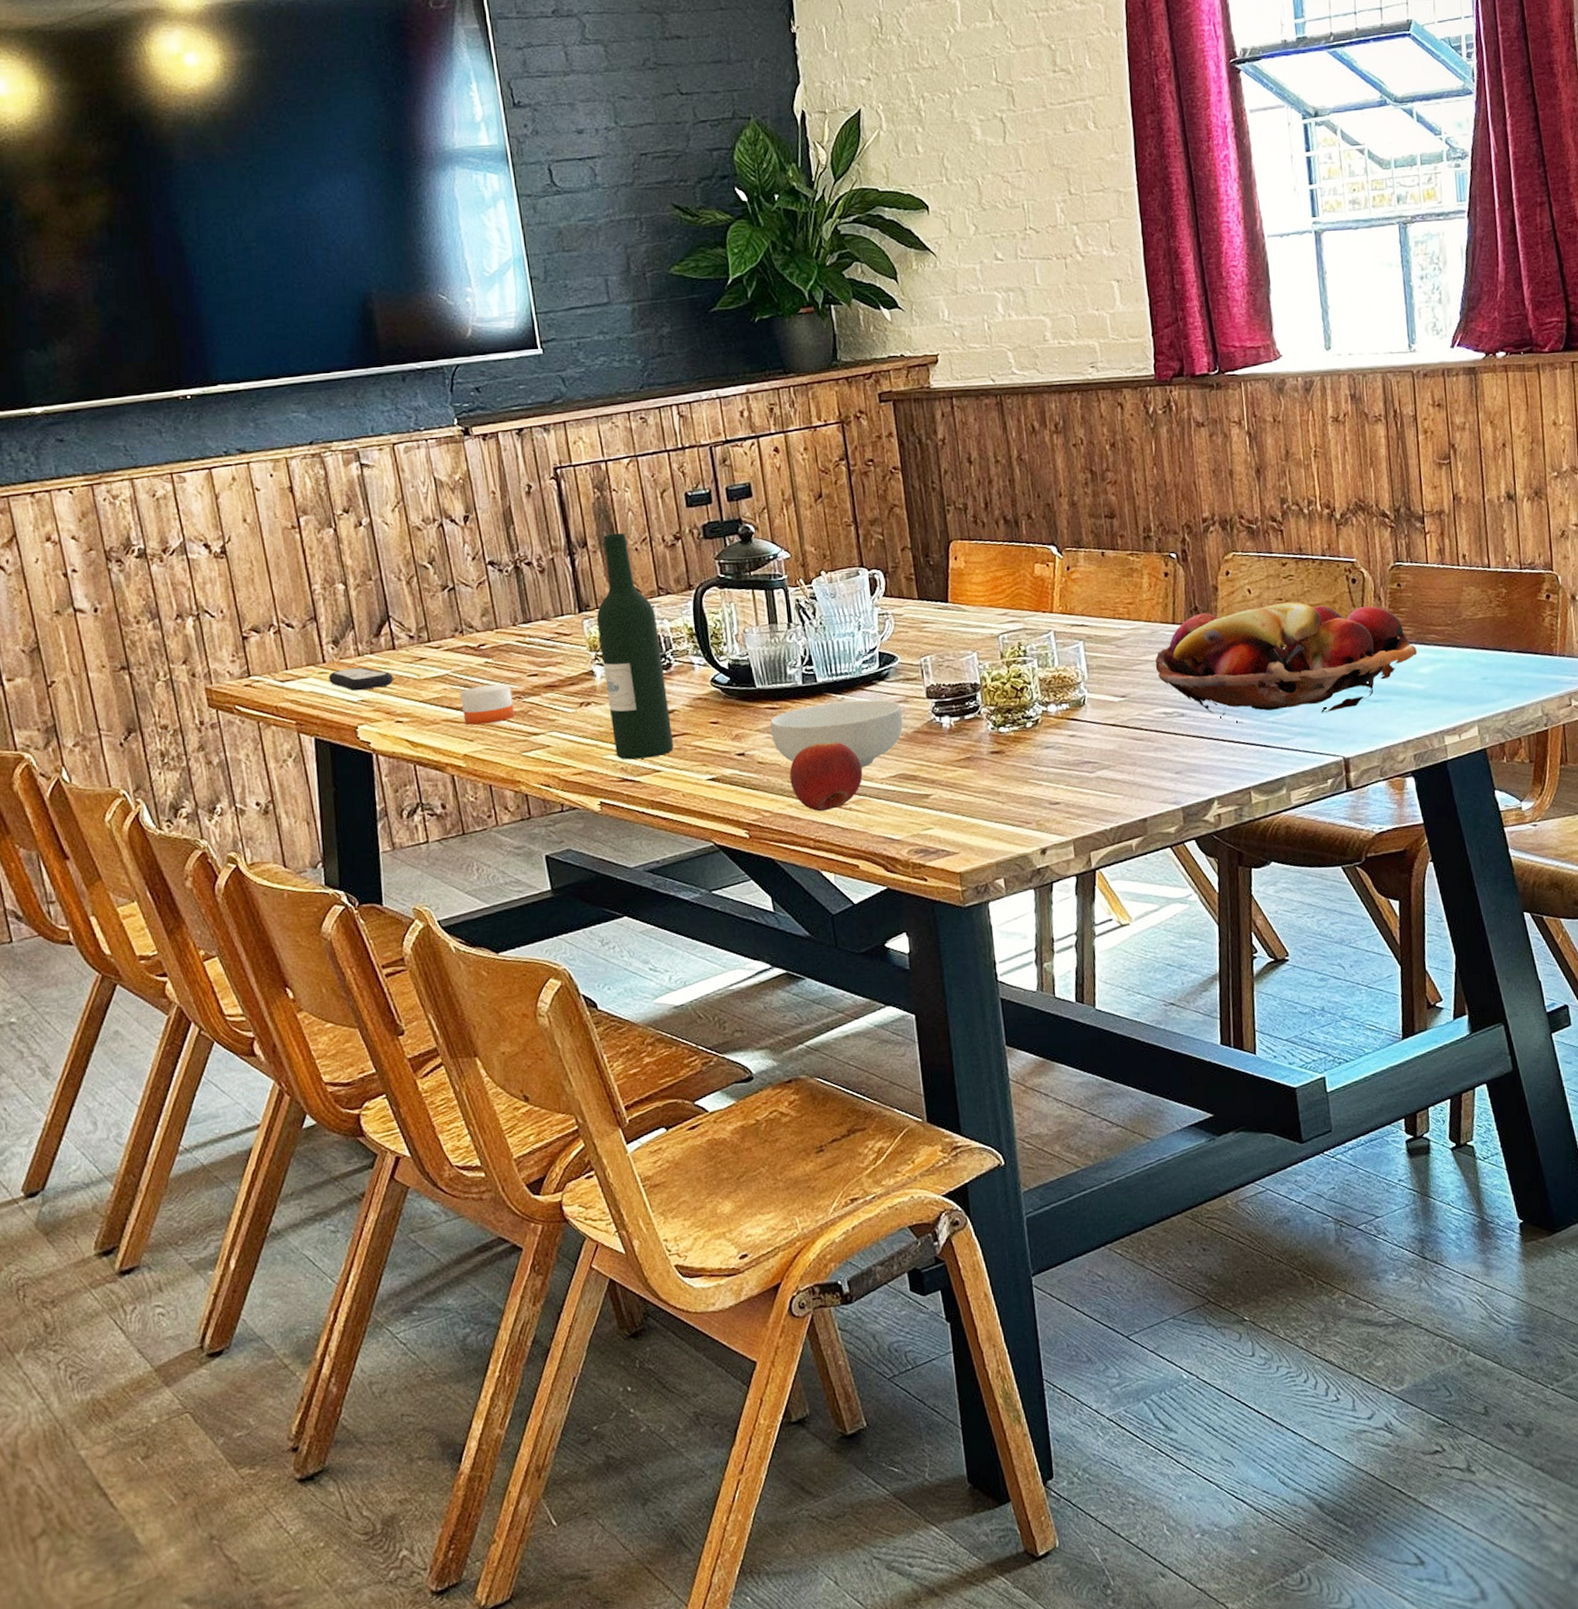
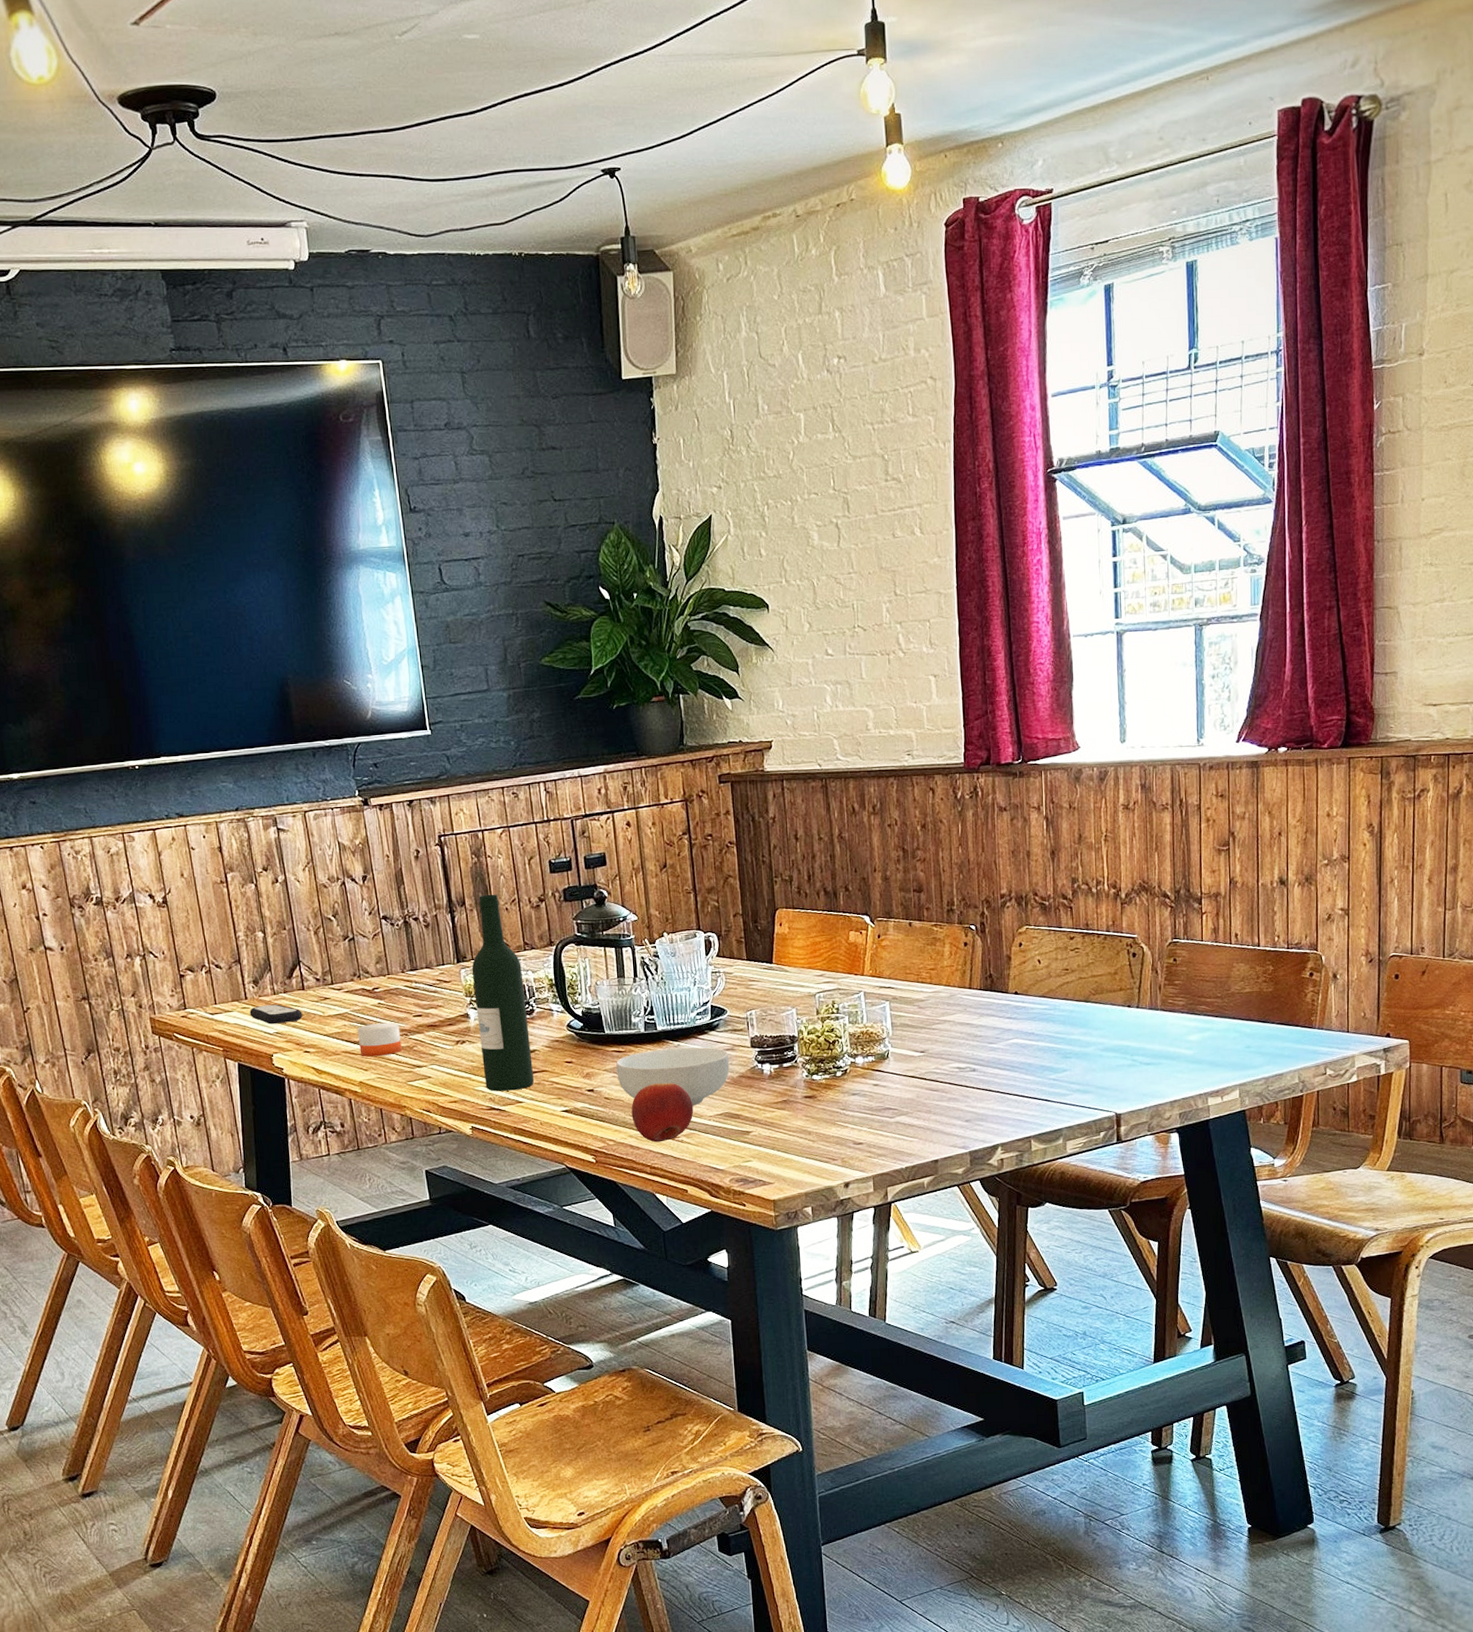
fruit basket: present [1155,602,1417,723] -> none [952,972,1188,1079]

